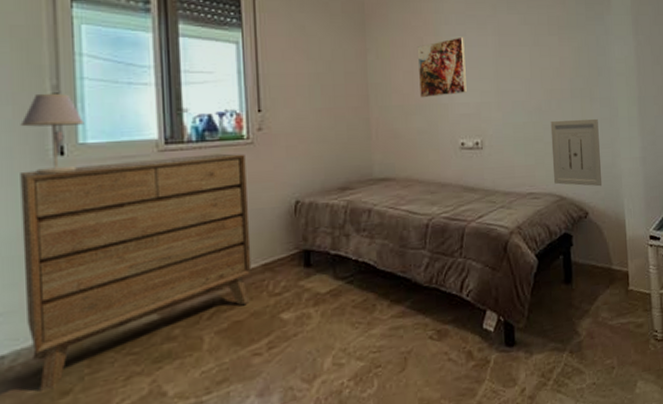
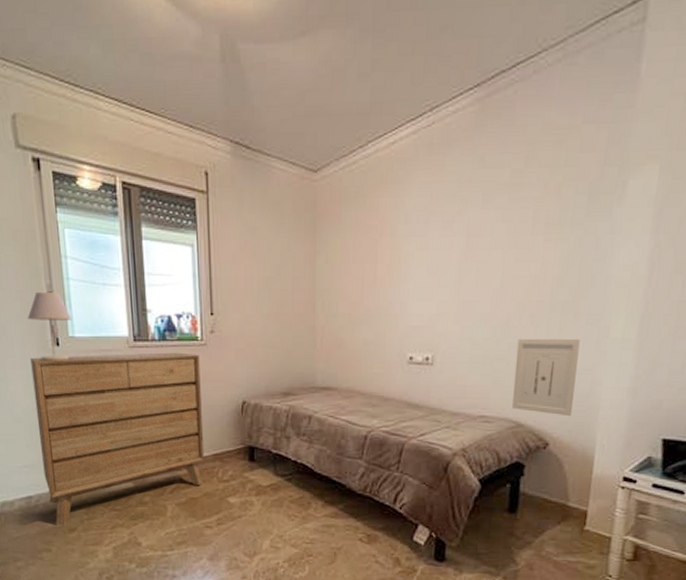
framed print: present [417,36,467,98] -> none [369,237,425,307]

